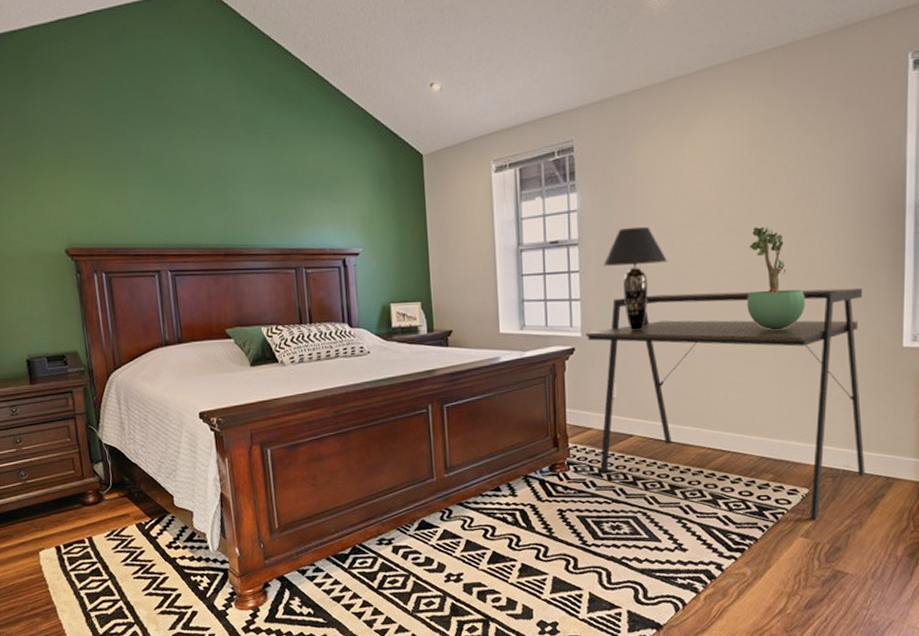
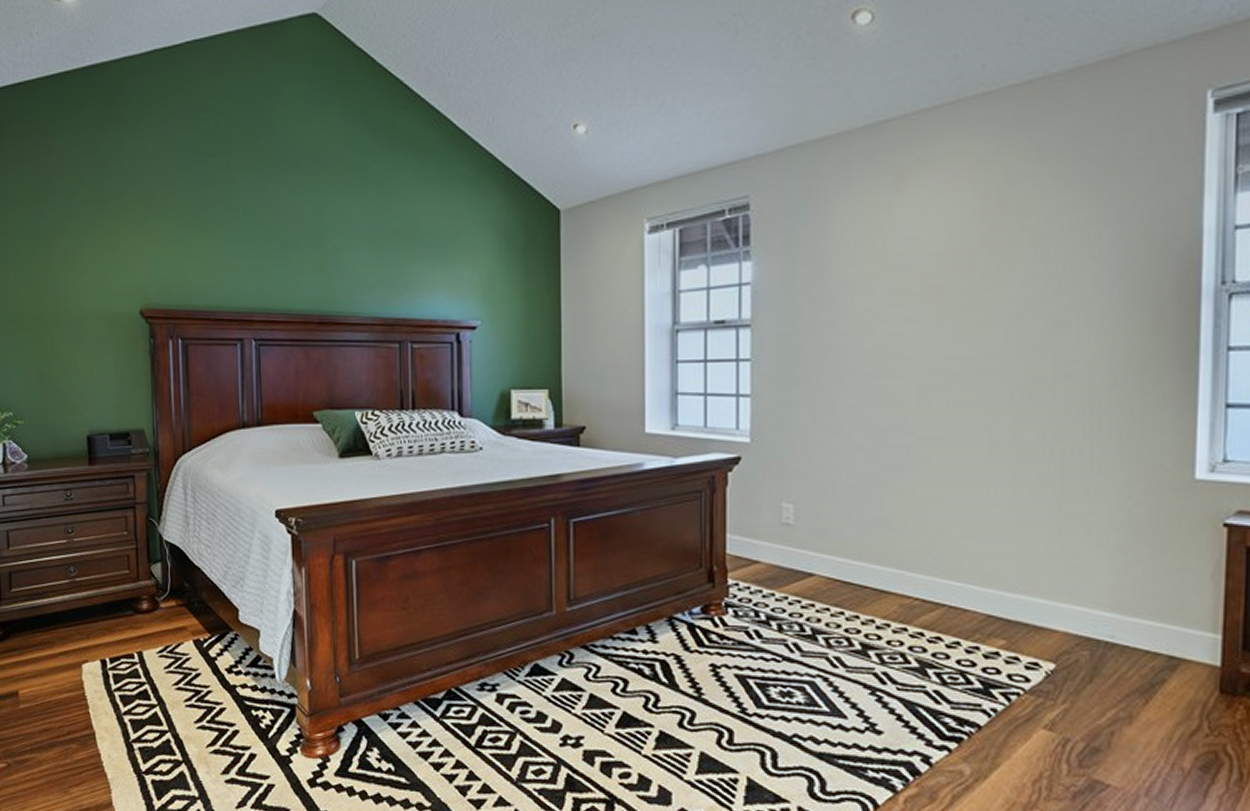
desk: present [586,288,865,519] -> none [756,393,1138,706]
table lamp: present [603,226,667,332] -> none [782,306,867,440]
potted plant: present [747,226,806,330] -> none [974,311,1056,446]

